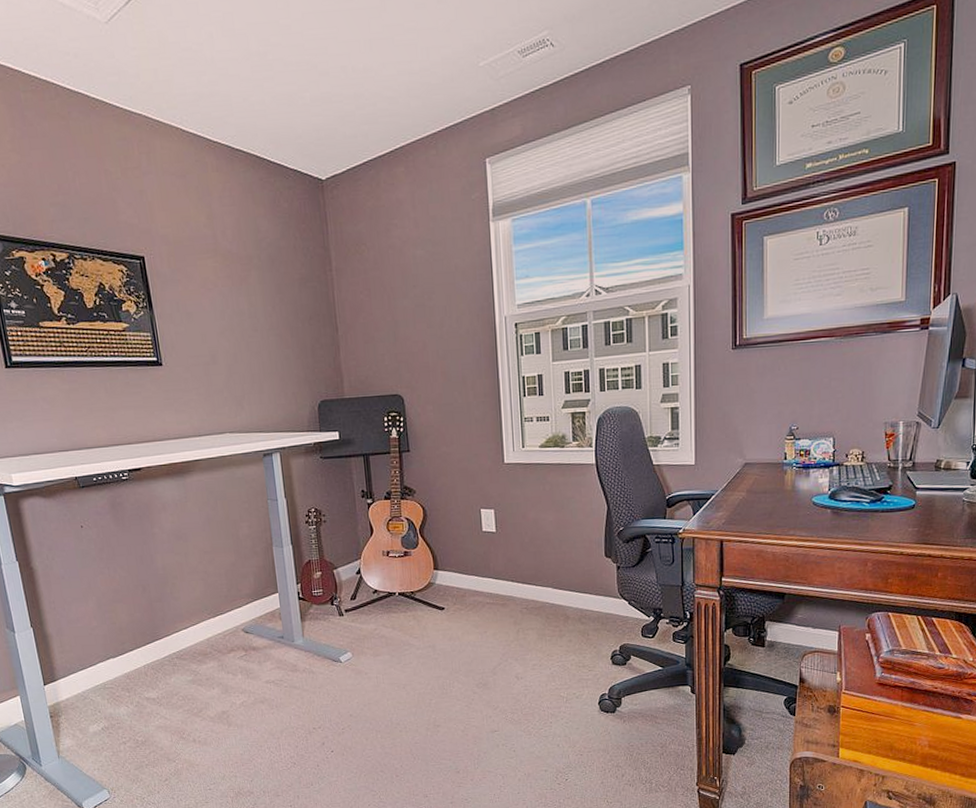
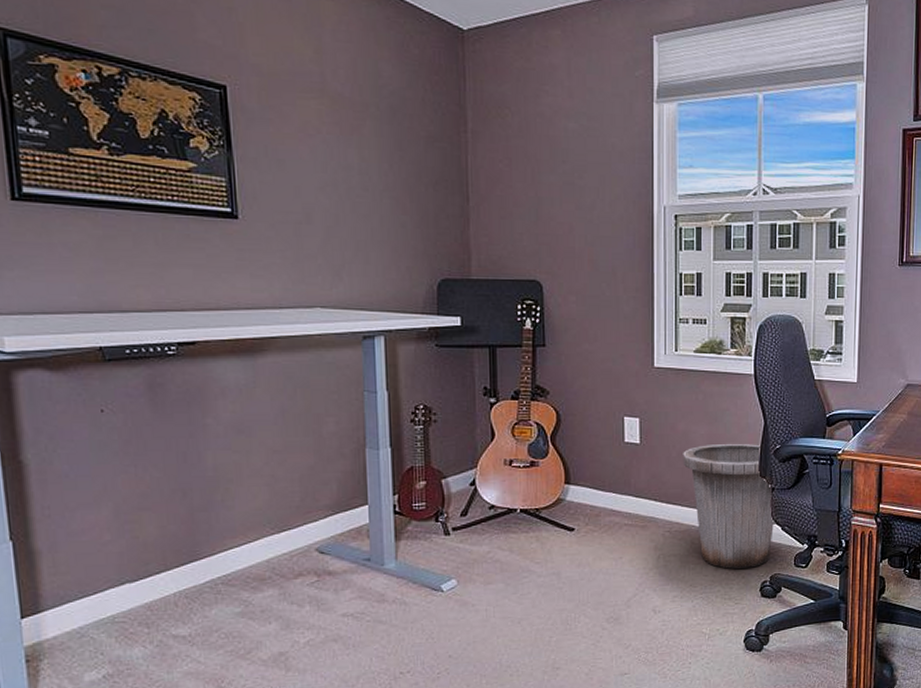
trash can: none [534,527,622,640] -> present [683,444,775,569]

